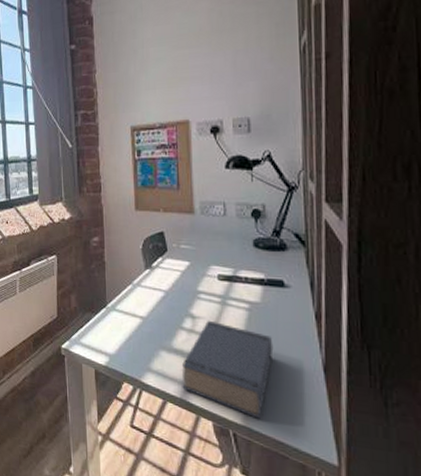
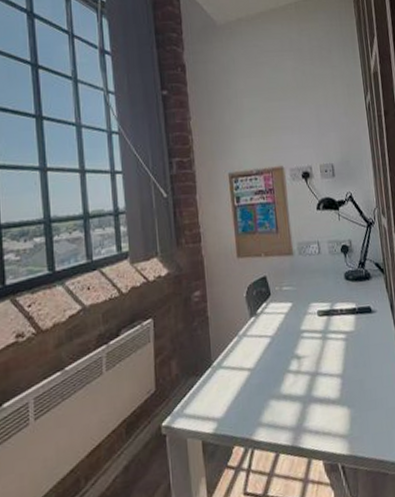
book: present [182,320,274,419] -> none [292,357,368,444]

